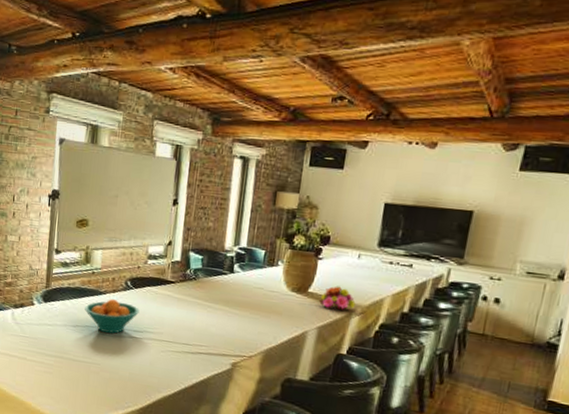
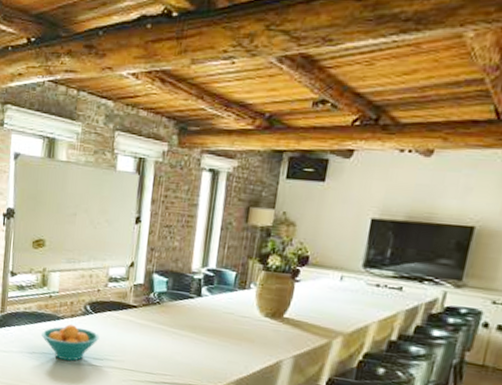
flower bouquet: present [319,286,356,310] -> none [296,311,337,337]

